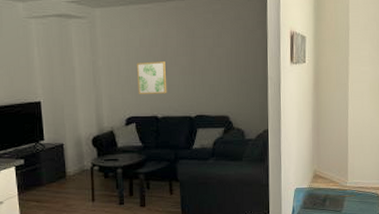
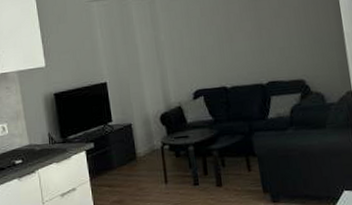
wall art: present [136,61,167,94] -> none [199,29,234,65]

